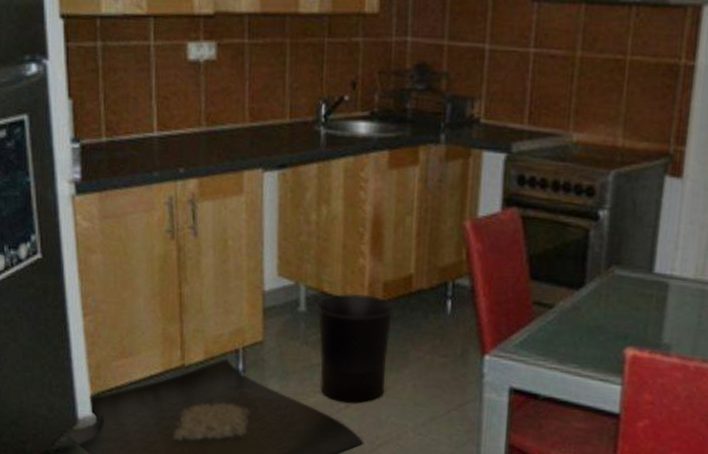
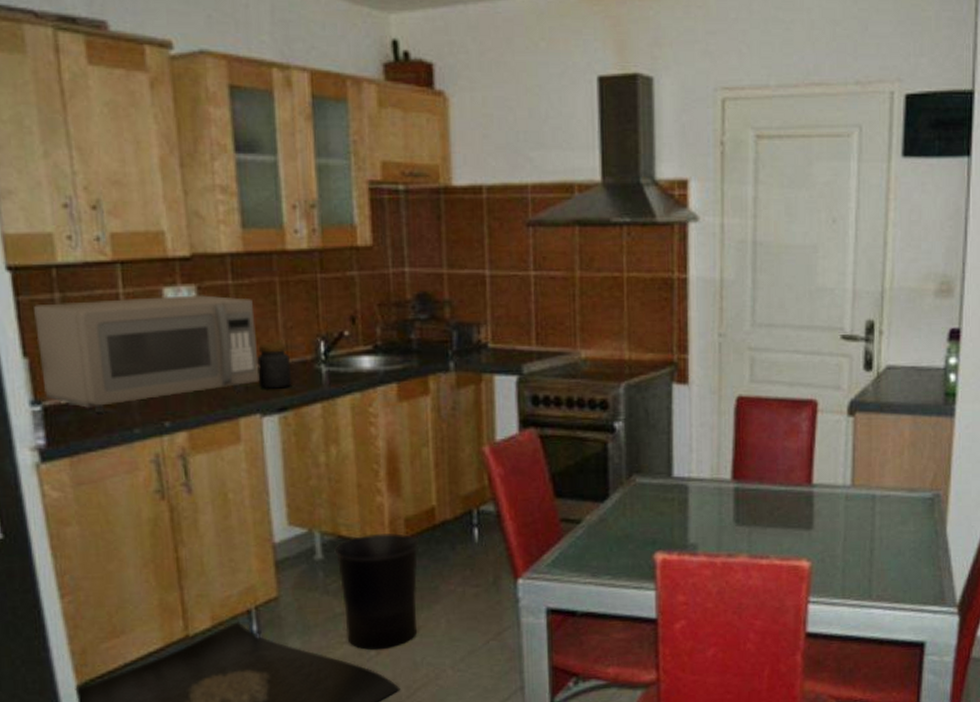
microwave: none [80,50,265,154] -> present [34,295,260,412]
jar: none [263,100,293,147] -> present [257,342,292,390]

